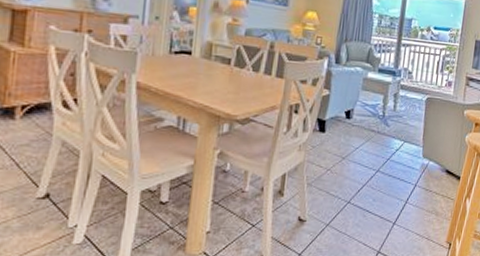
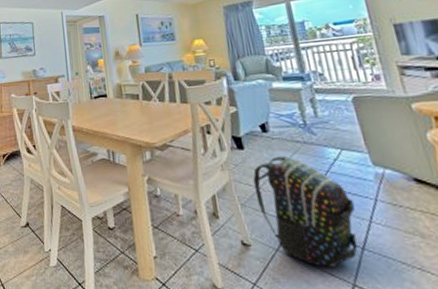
backpack: none [323,142,399,239] -> present [253,155,358,268]

